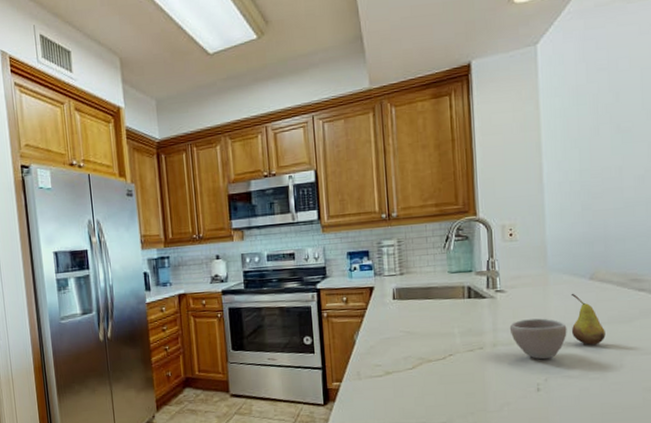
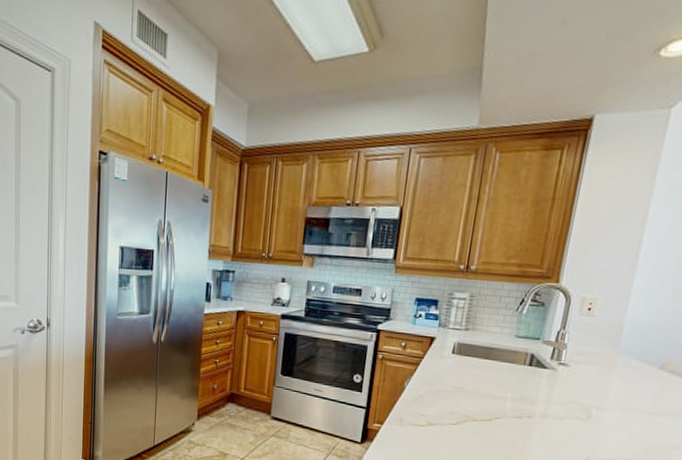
cup: present [509,318,567,360] -> none [563,396,623,440]
fruit: present [571,293,606,345] -> none [625,379,661,434]

